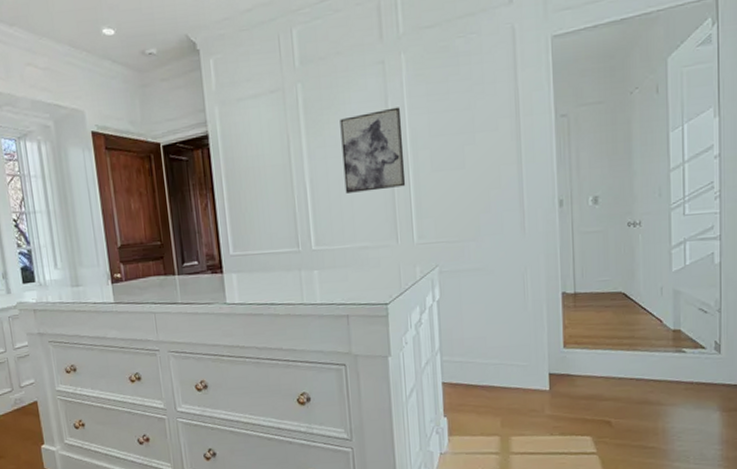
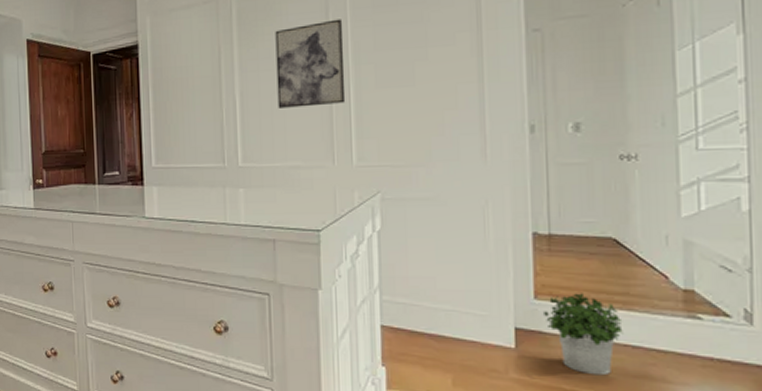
potted plant: none [571,340,630,406] -> present [544,293,623,376]

